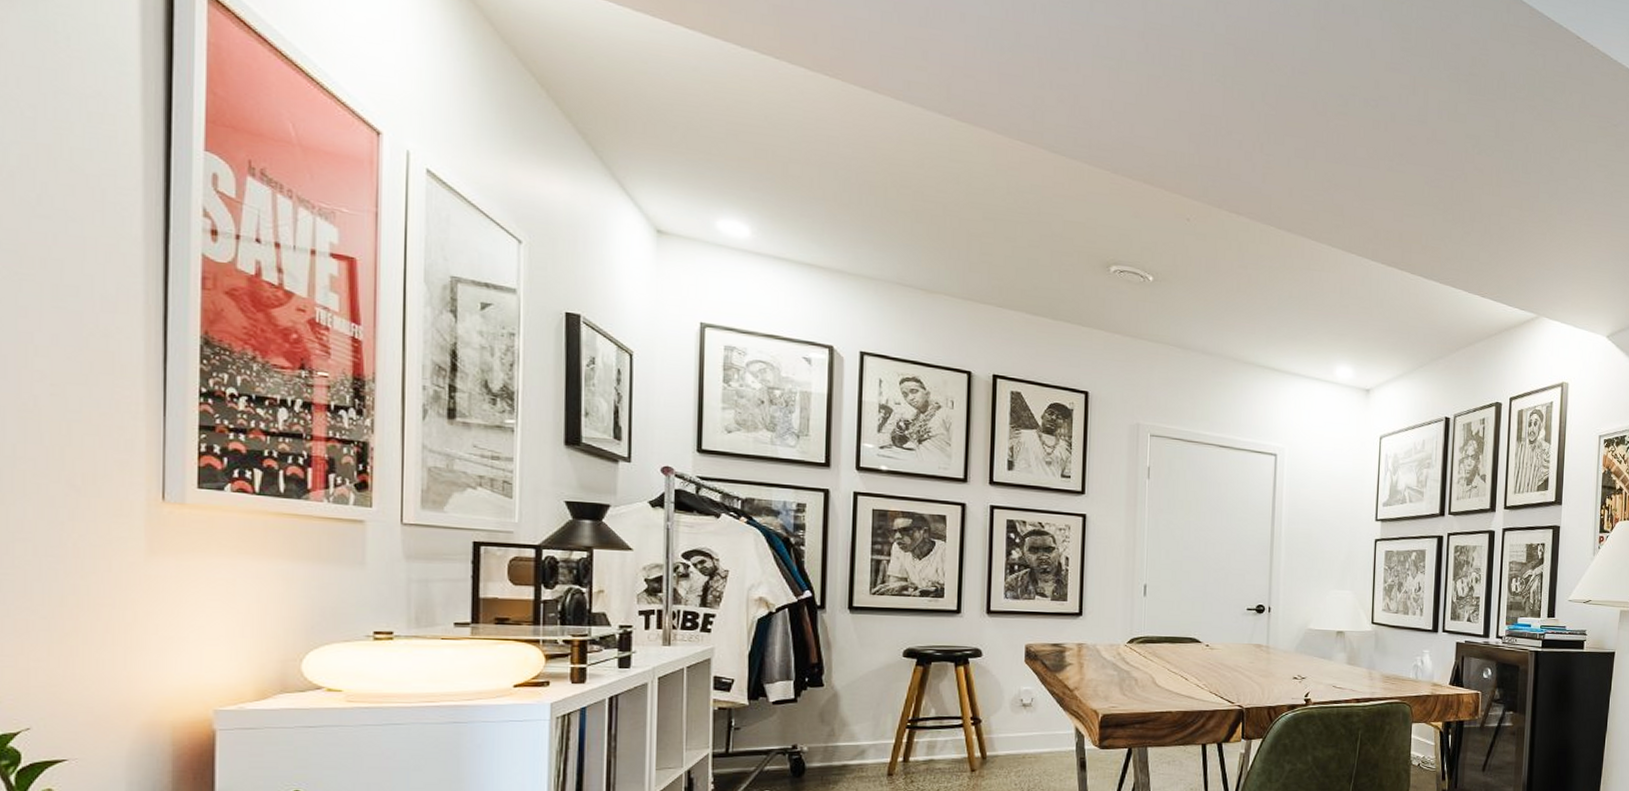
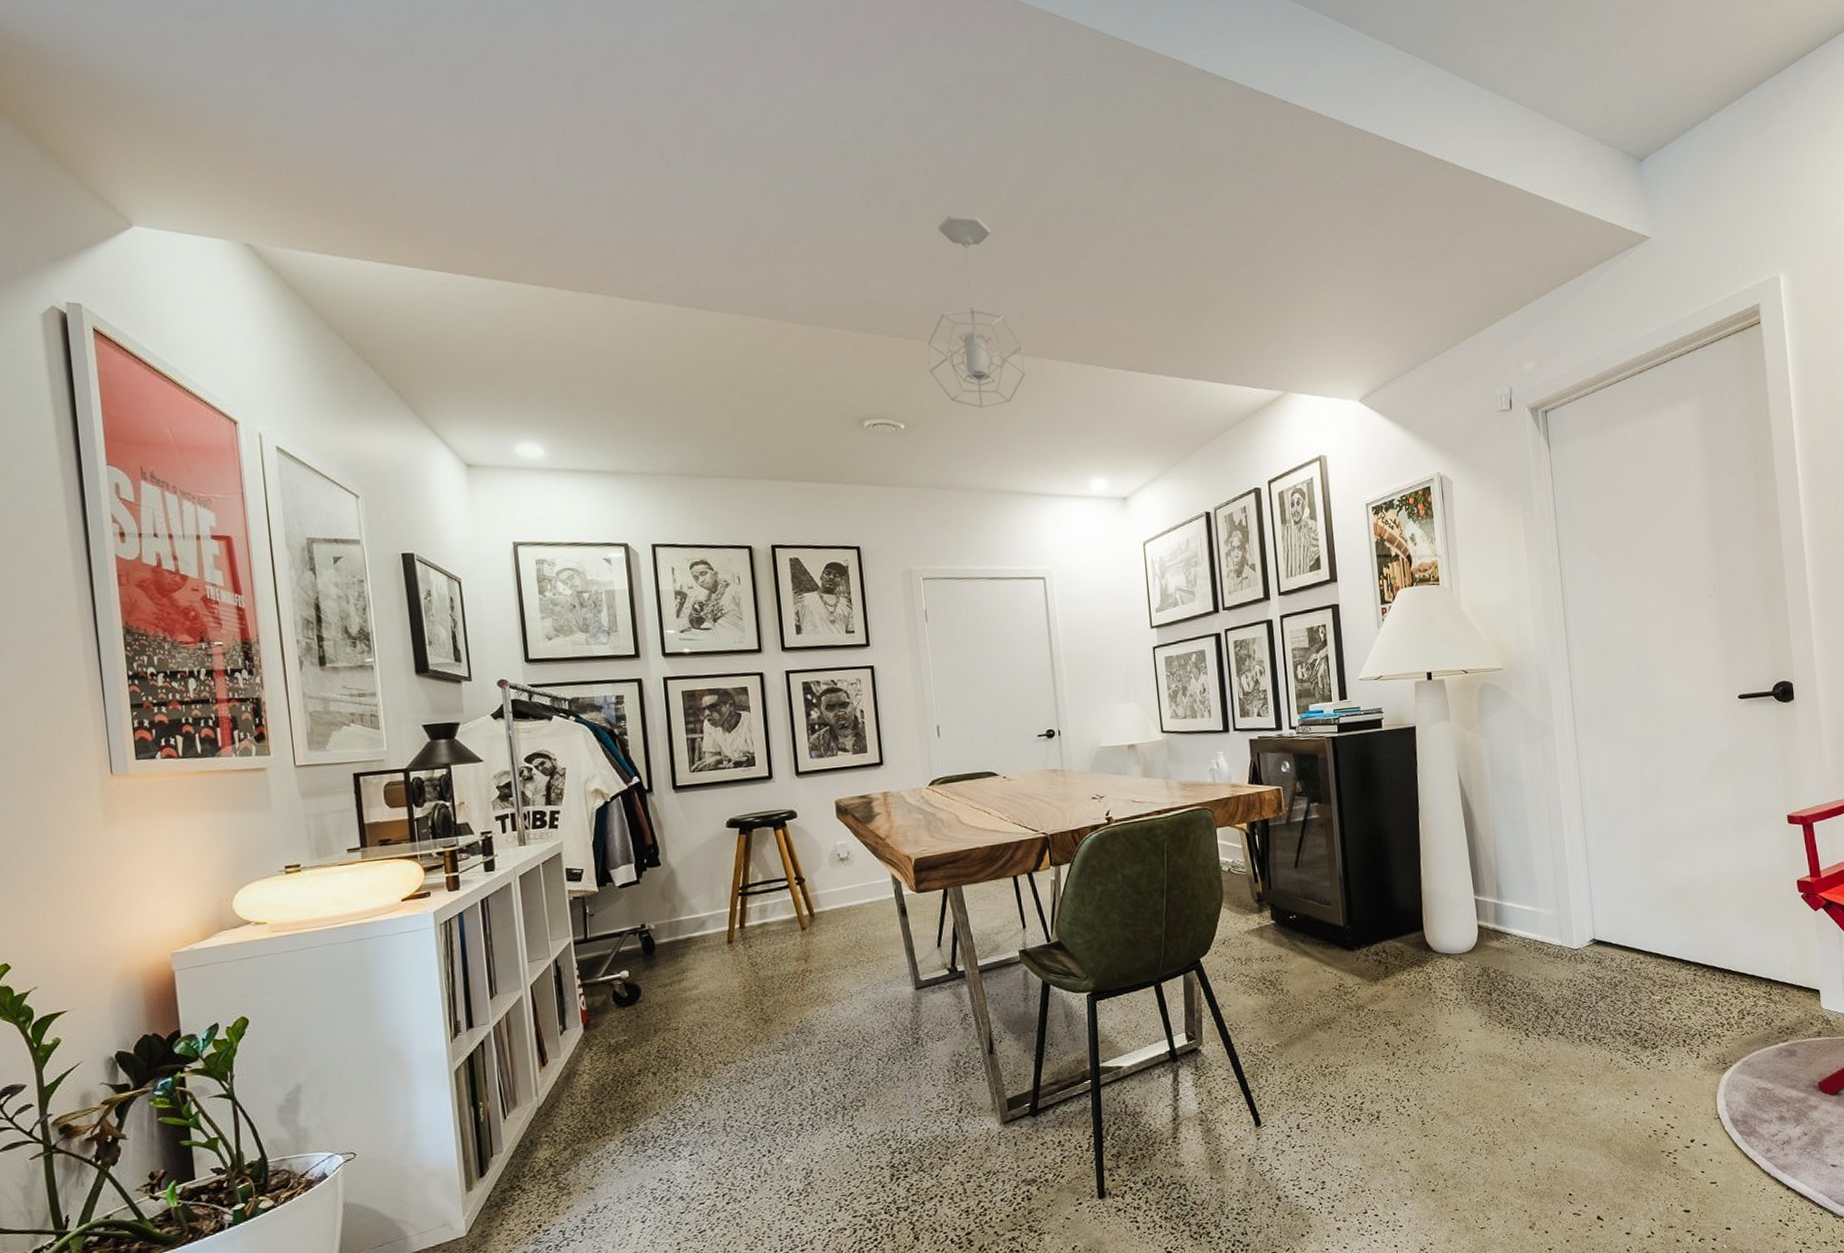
pendant light: none [1186,75,1288,276] -> present [927,214,1026,408]

